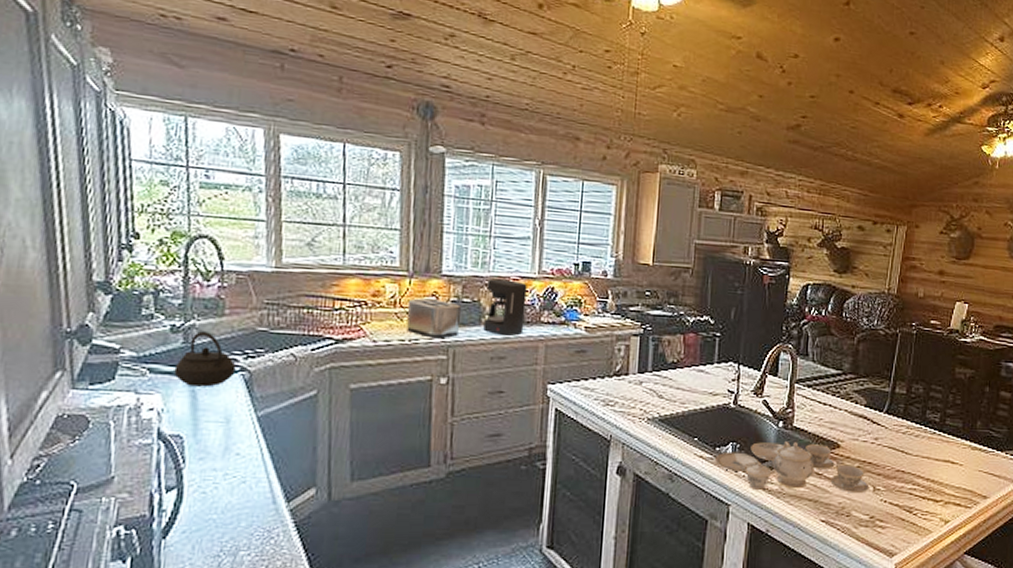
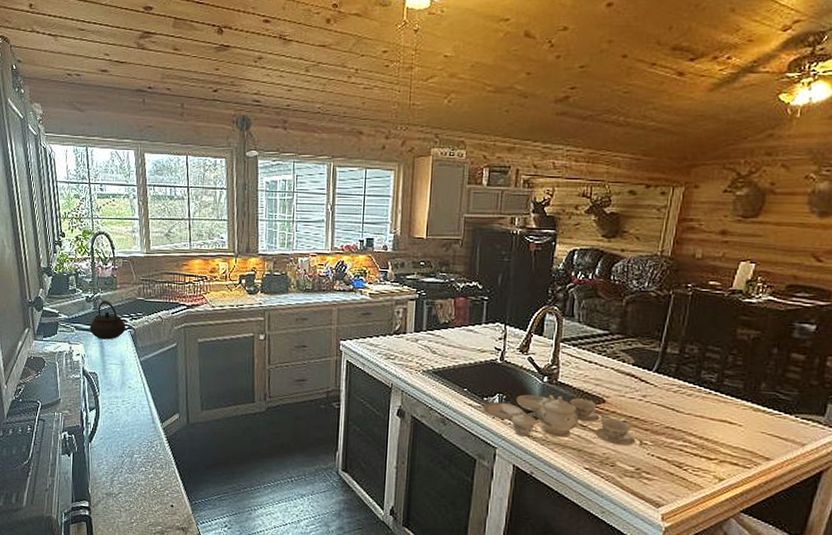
toaster: present [407,298,461,339] -> none [234,273,273,305]
coffee maker: present [483,278,527,337] -> none [290,255,323,302]

